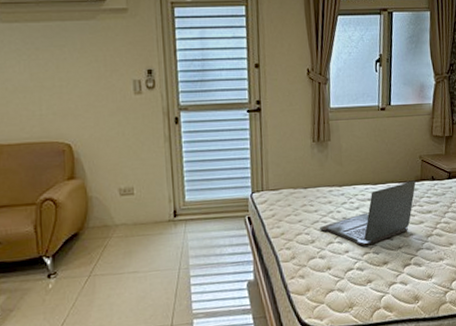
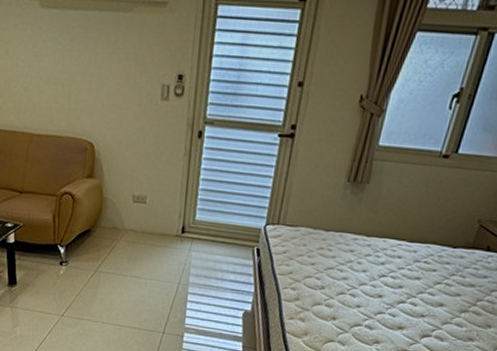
laptop: present [319,180,416,247] -> none [332,246,465,306]

